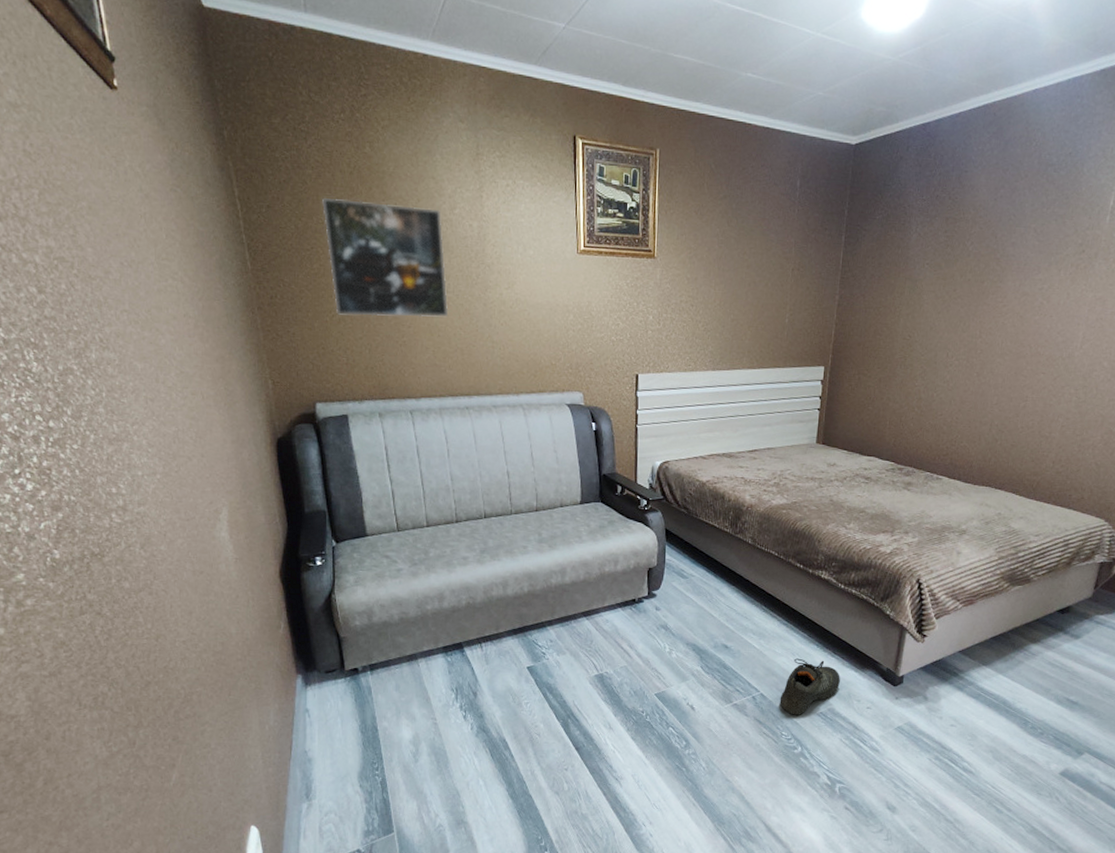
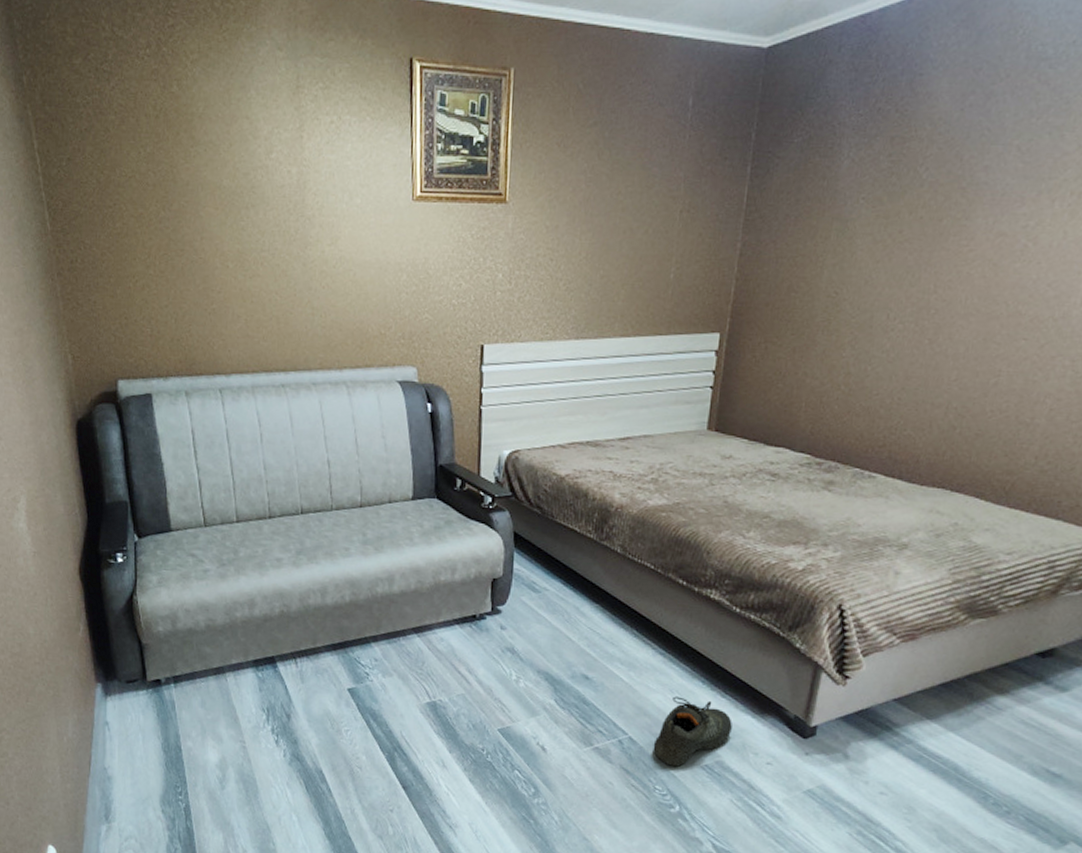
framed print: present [322,198,449,317] -> none [126,146,263,281]

